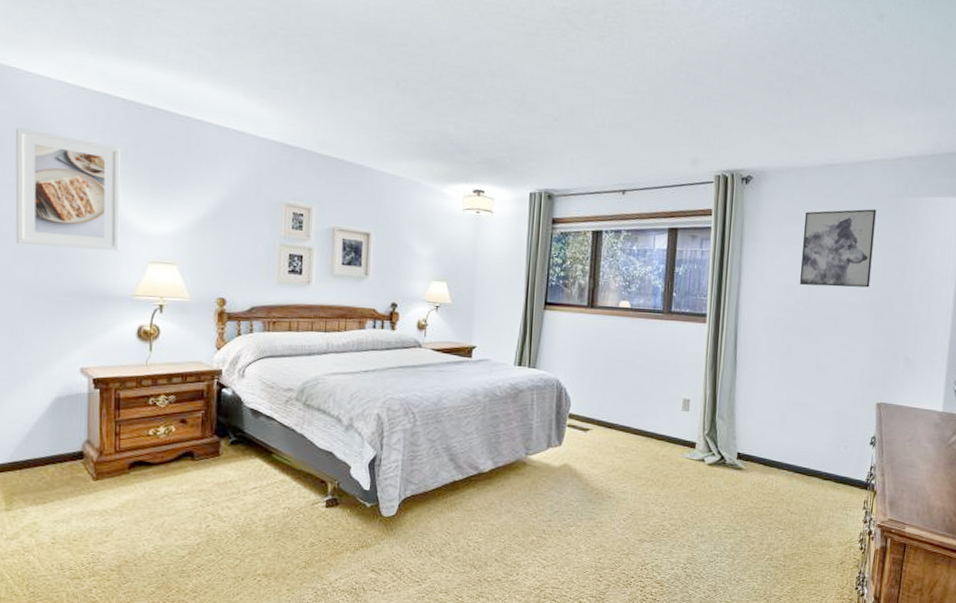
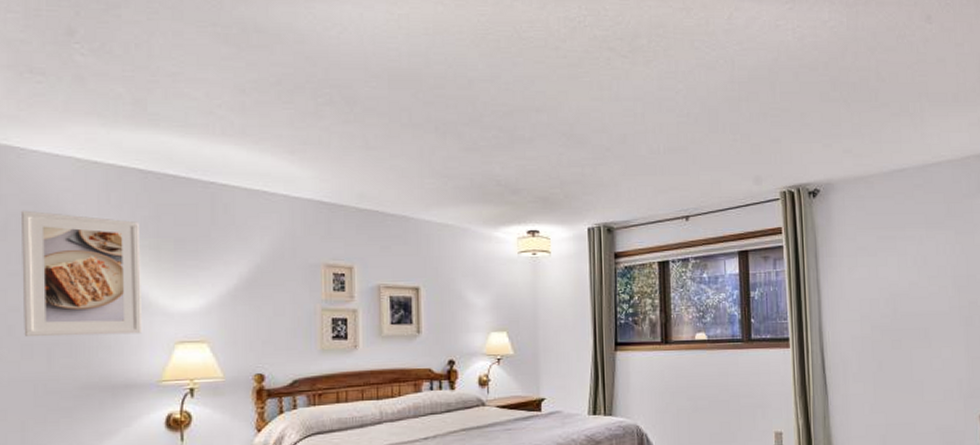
wall art: present [799,209,876,288] -> none [878,211,956,298]

